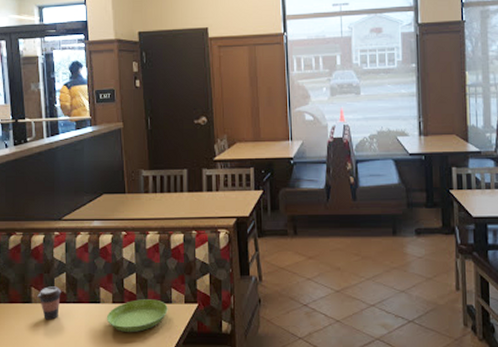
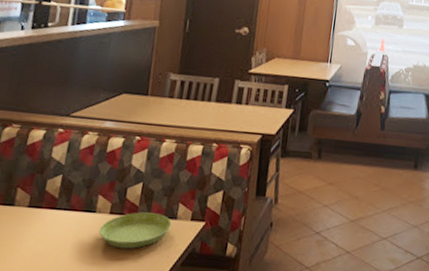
coffee cup: present [37,286,62,320] -> none [22,189,54,228]

